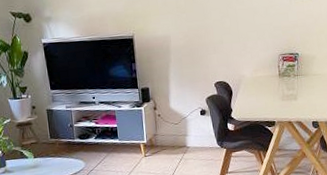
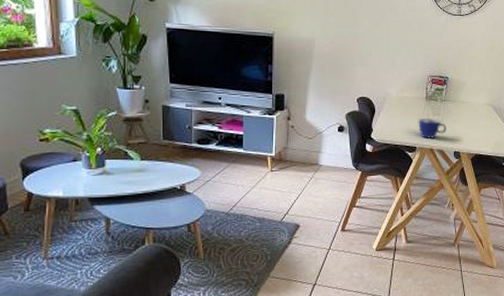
cup: none [274,93,302,113] -> present [418,118,446,139]

